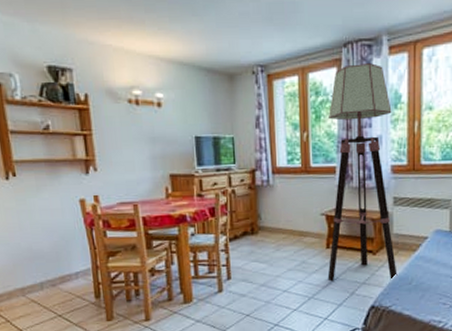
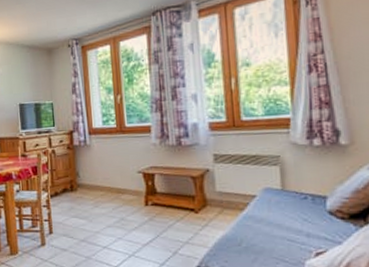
floor lamp: present [327,63,397,281] -> none [141,27,224,241]

